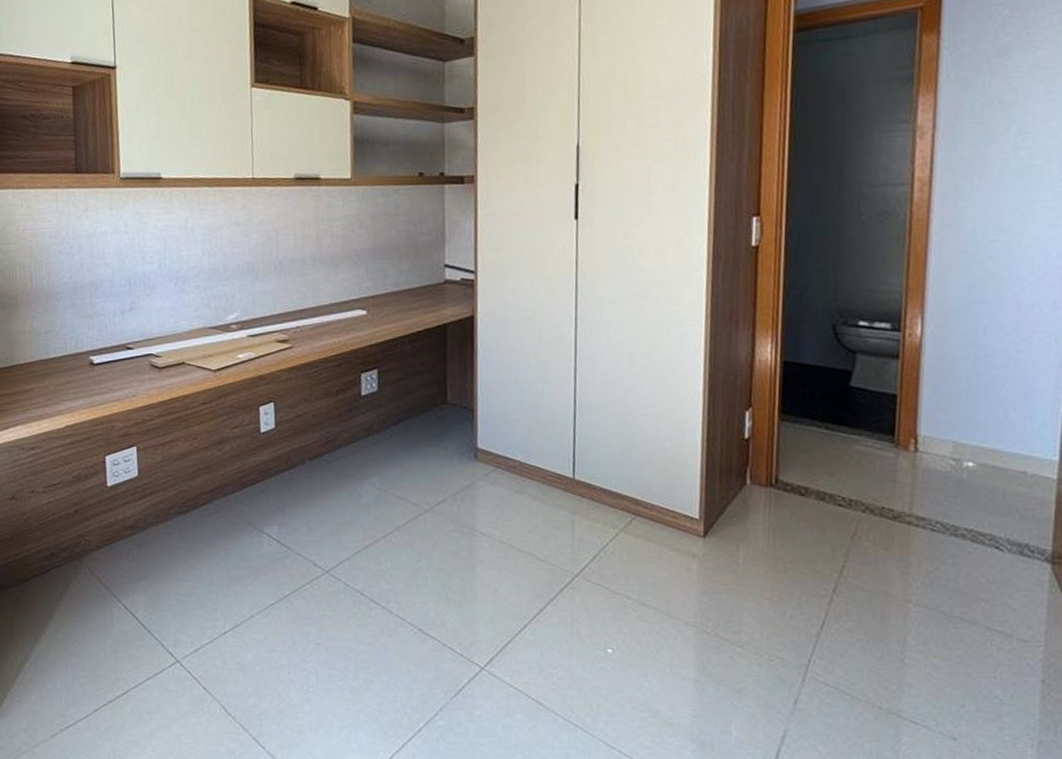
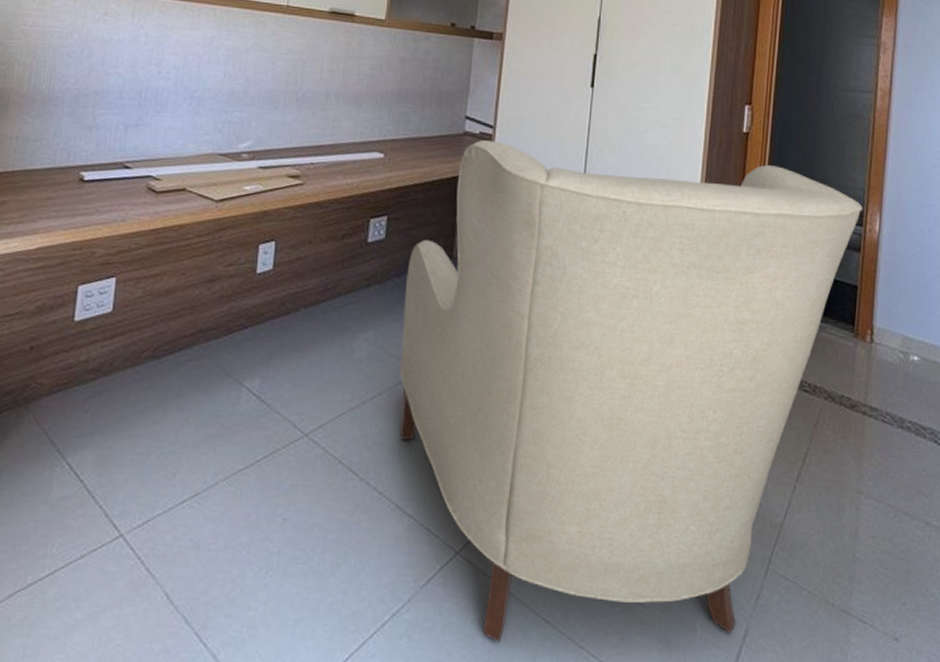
chair: none [403,277,901,744] -> present [399,140,863,643]

